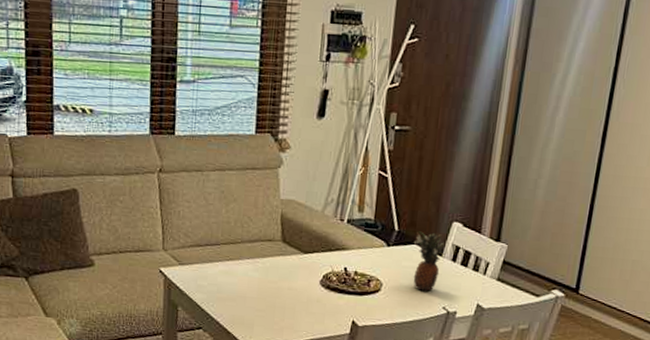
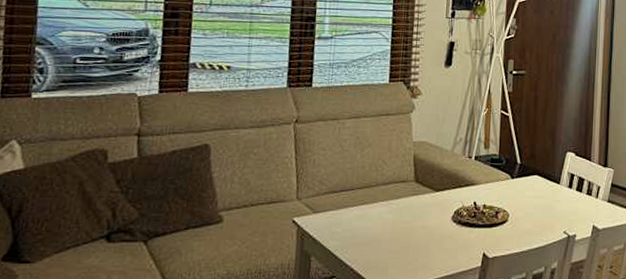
fruit: present [413,231,446,291] -> none [534,163,562,218]

